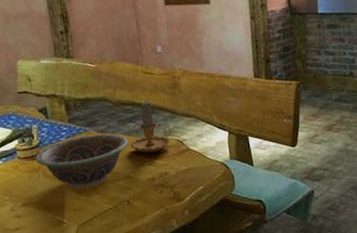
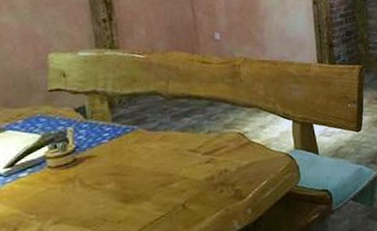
decorative bowl: present [36,133,128,189] -> none [71,131,183,198]
candle: present [130,99,171,153] -> none [185,91,231,150]

